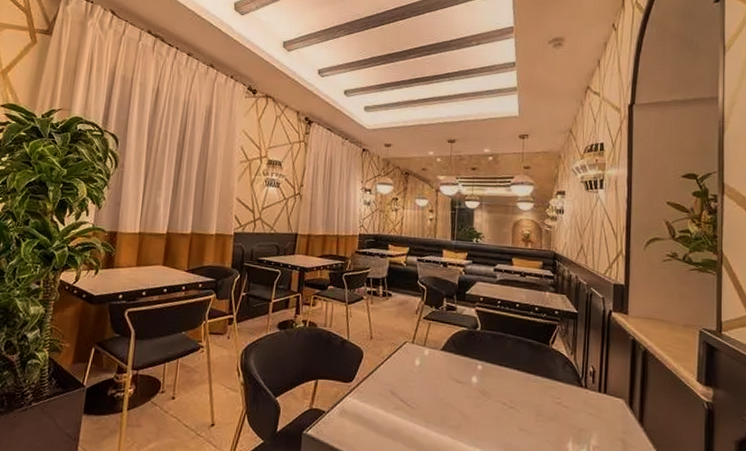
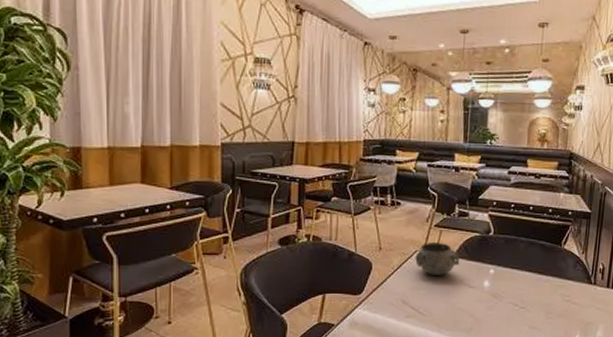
decorative bowl: none [404,334,448,368] -> present [415,242,460,275]

